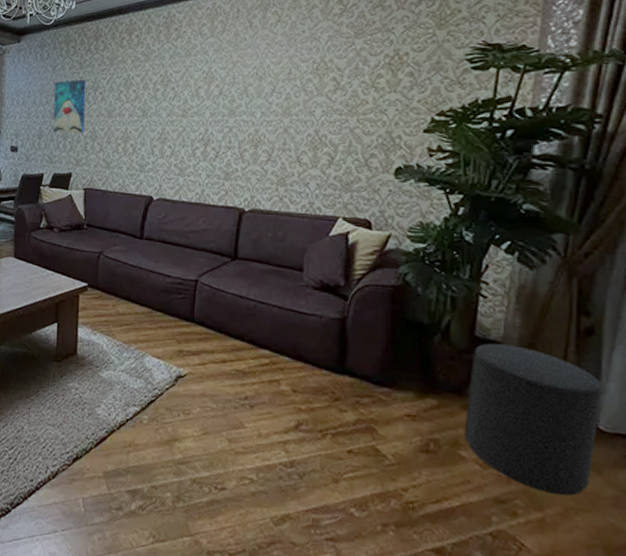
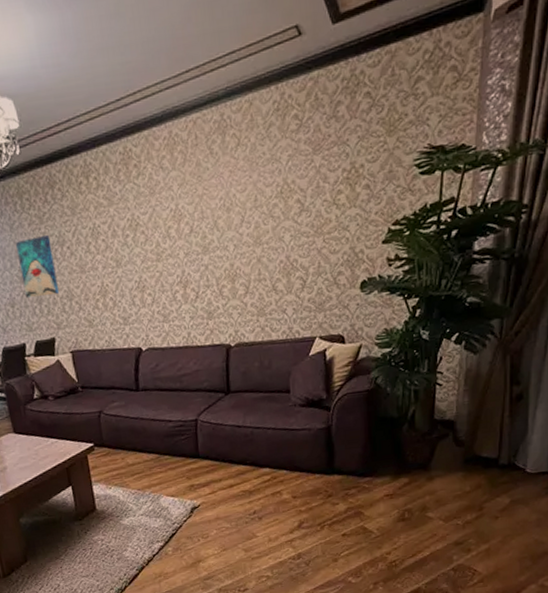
stool: present [464,343,602,496] -> none [430,420,528,529]

